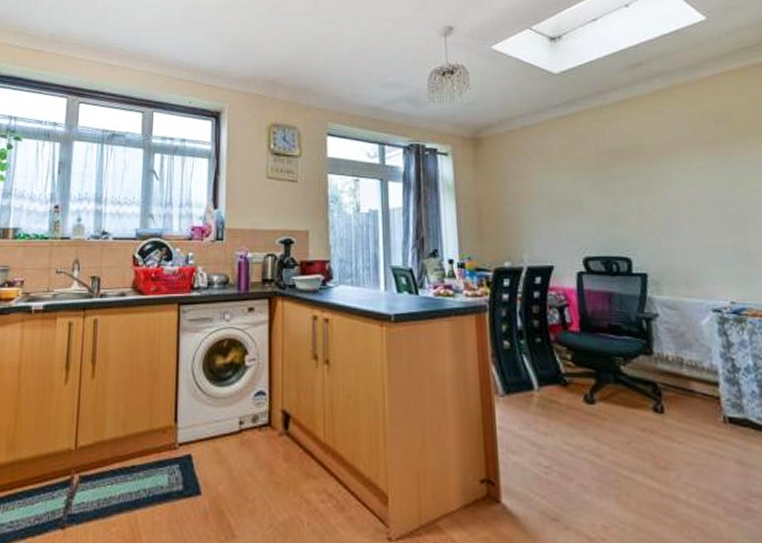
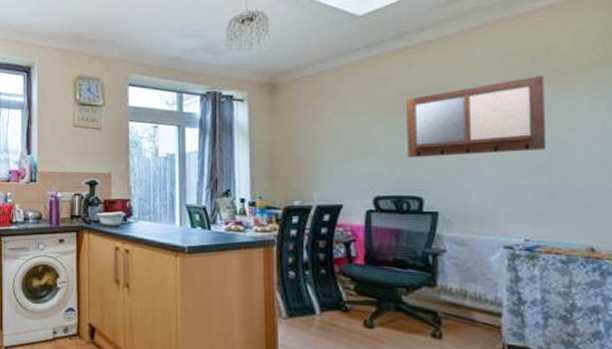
writing board: none [606,137,739,217] -> present [406,75,547,159]

